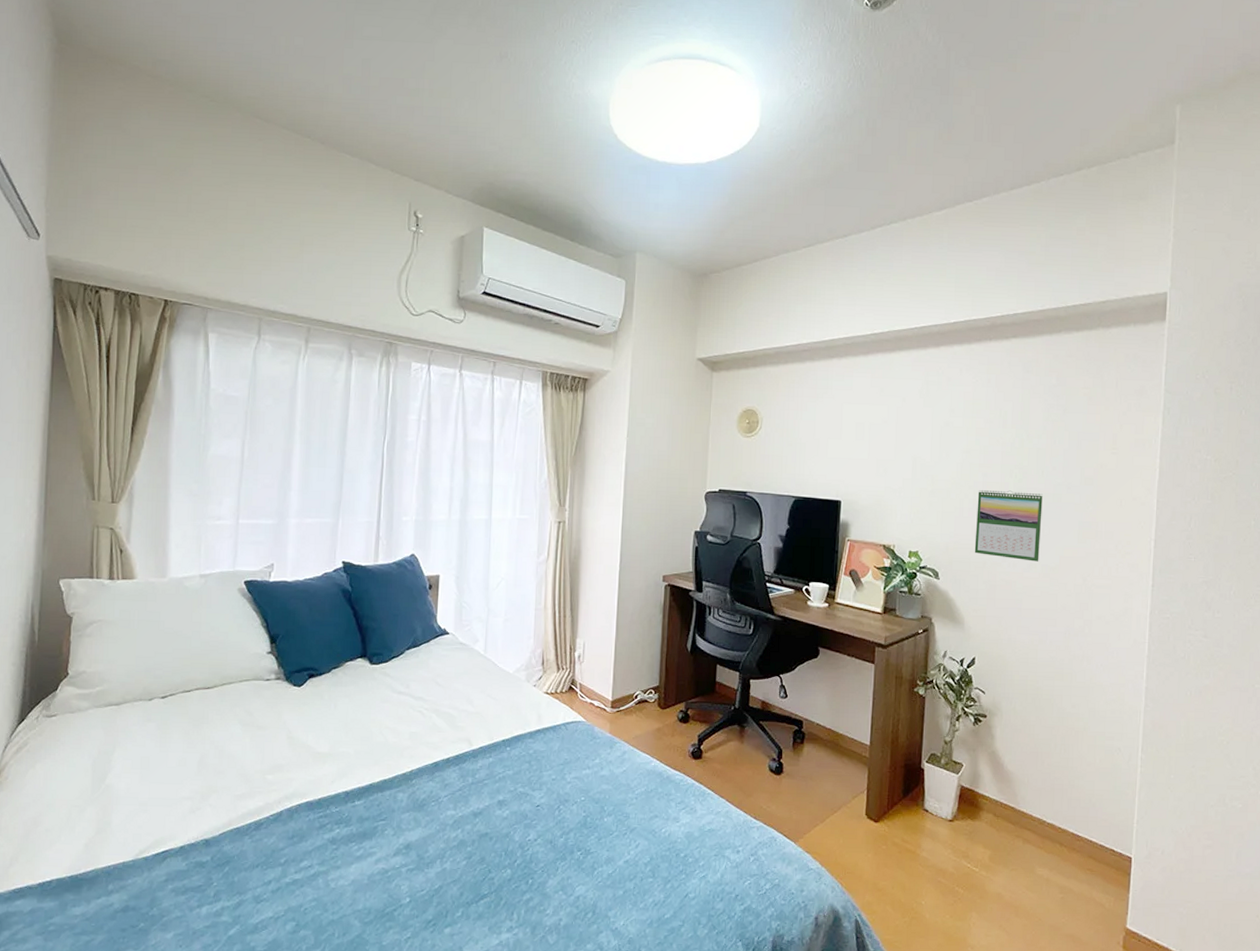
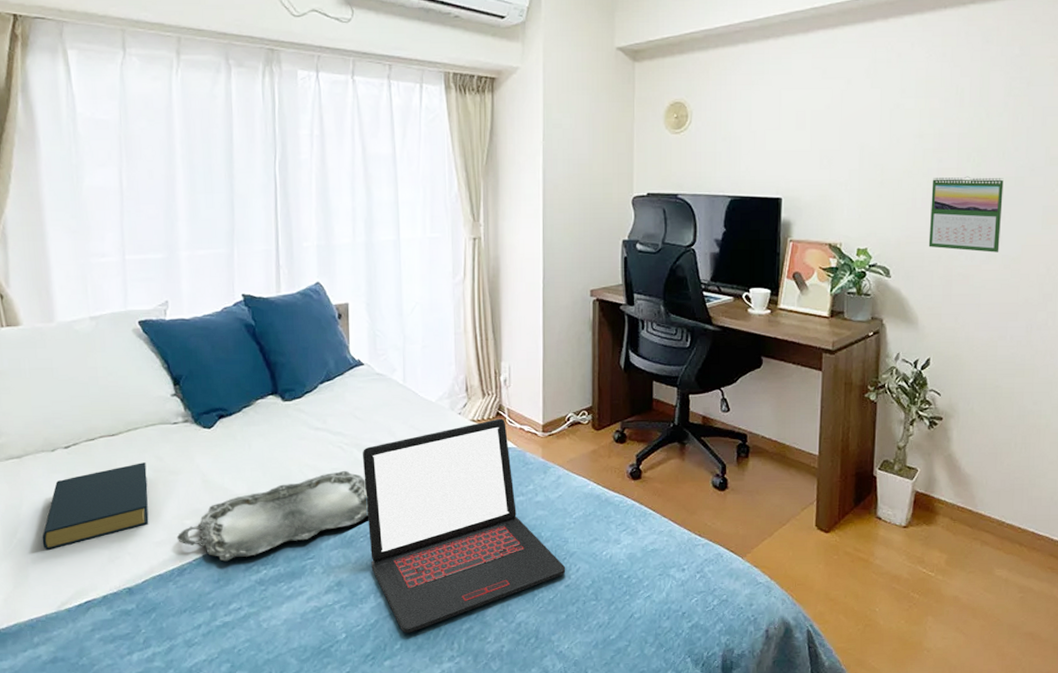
hardback book: none [129,716,236,797] -> present [42,462,149,550]
serving tray: none [257,734,442,818] -> present [176,470,369,562]
laptop: none [440,692,626,901] -> present [362,418,566,633]

